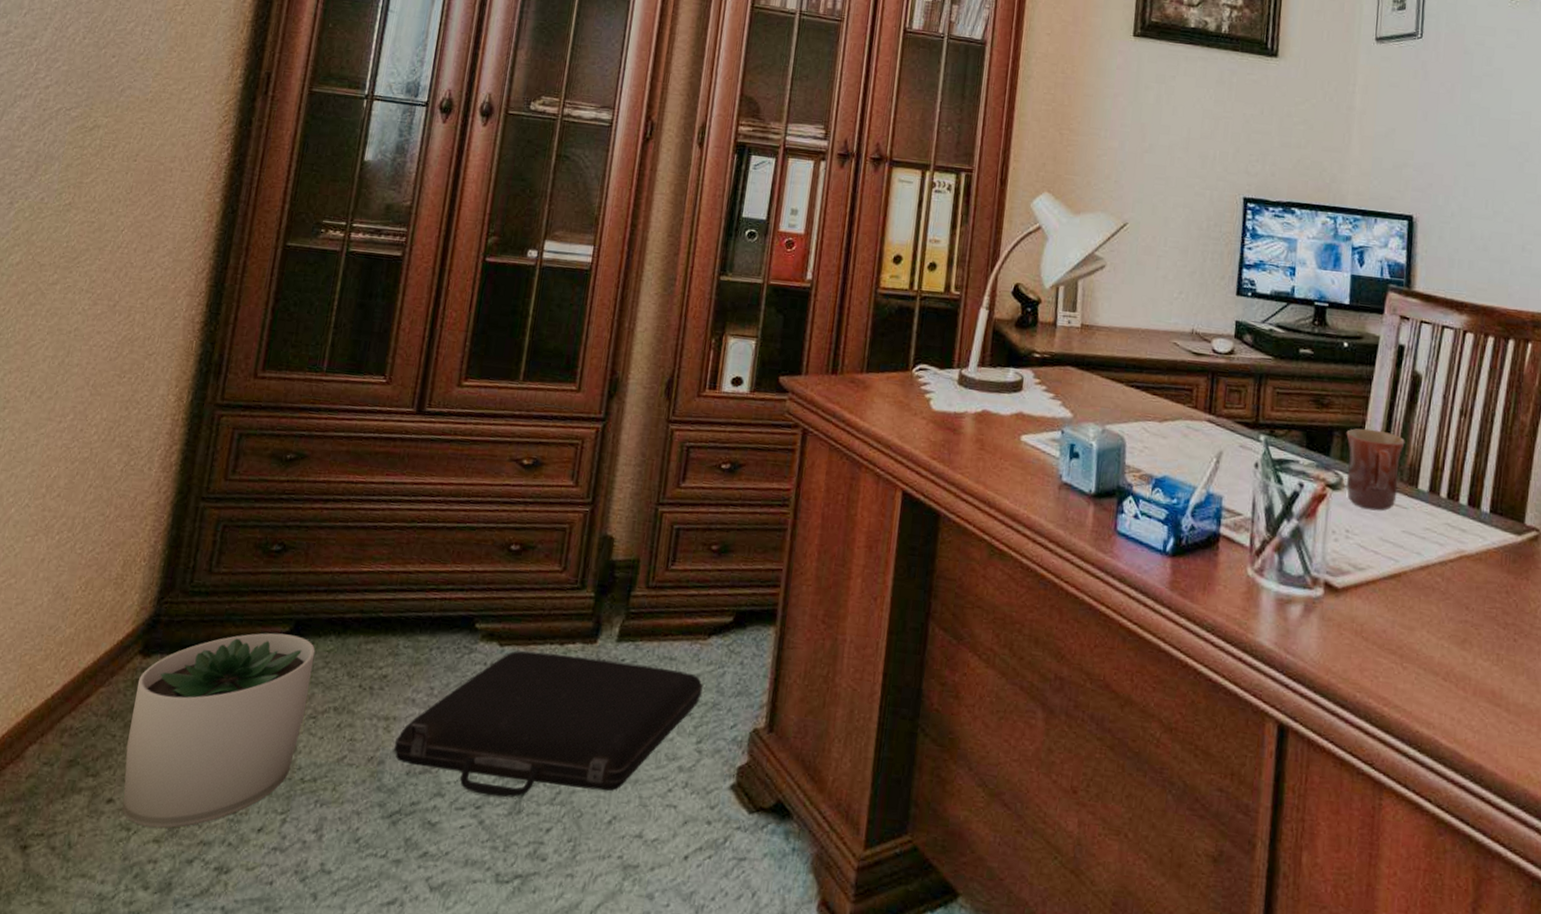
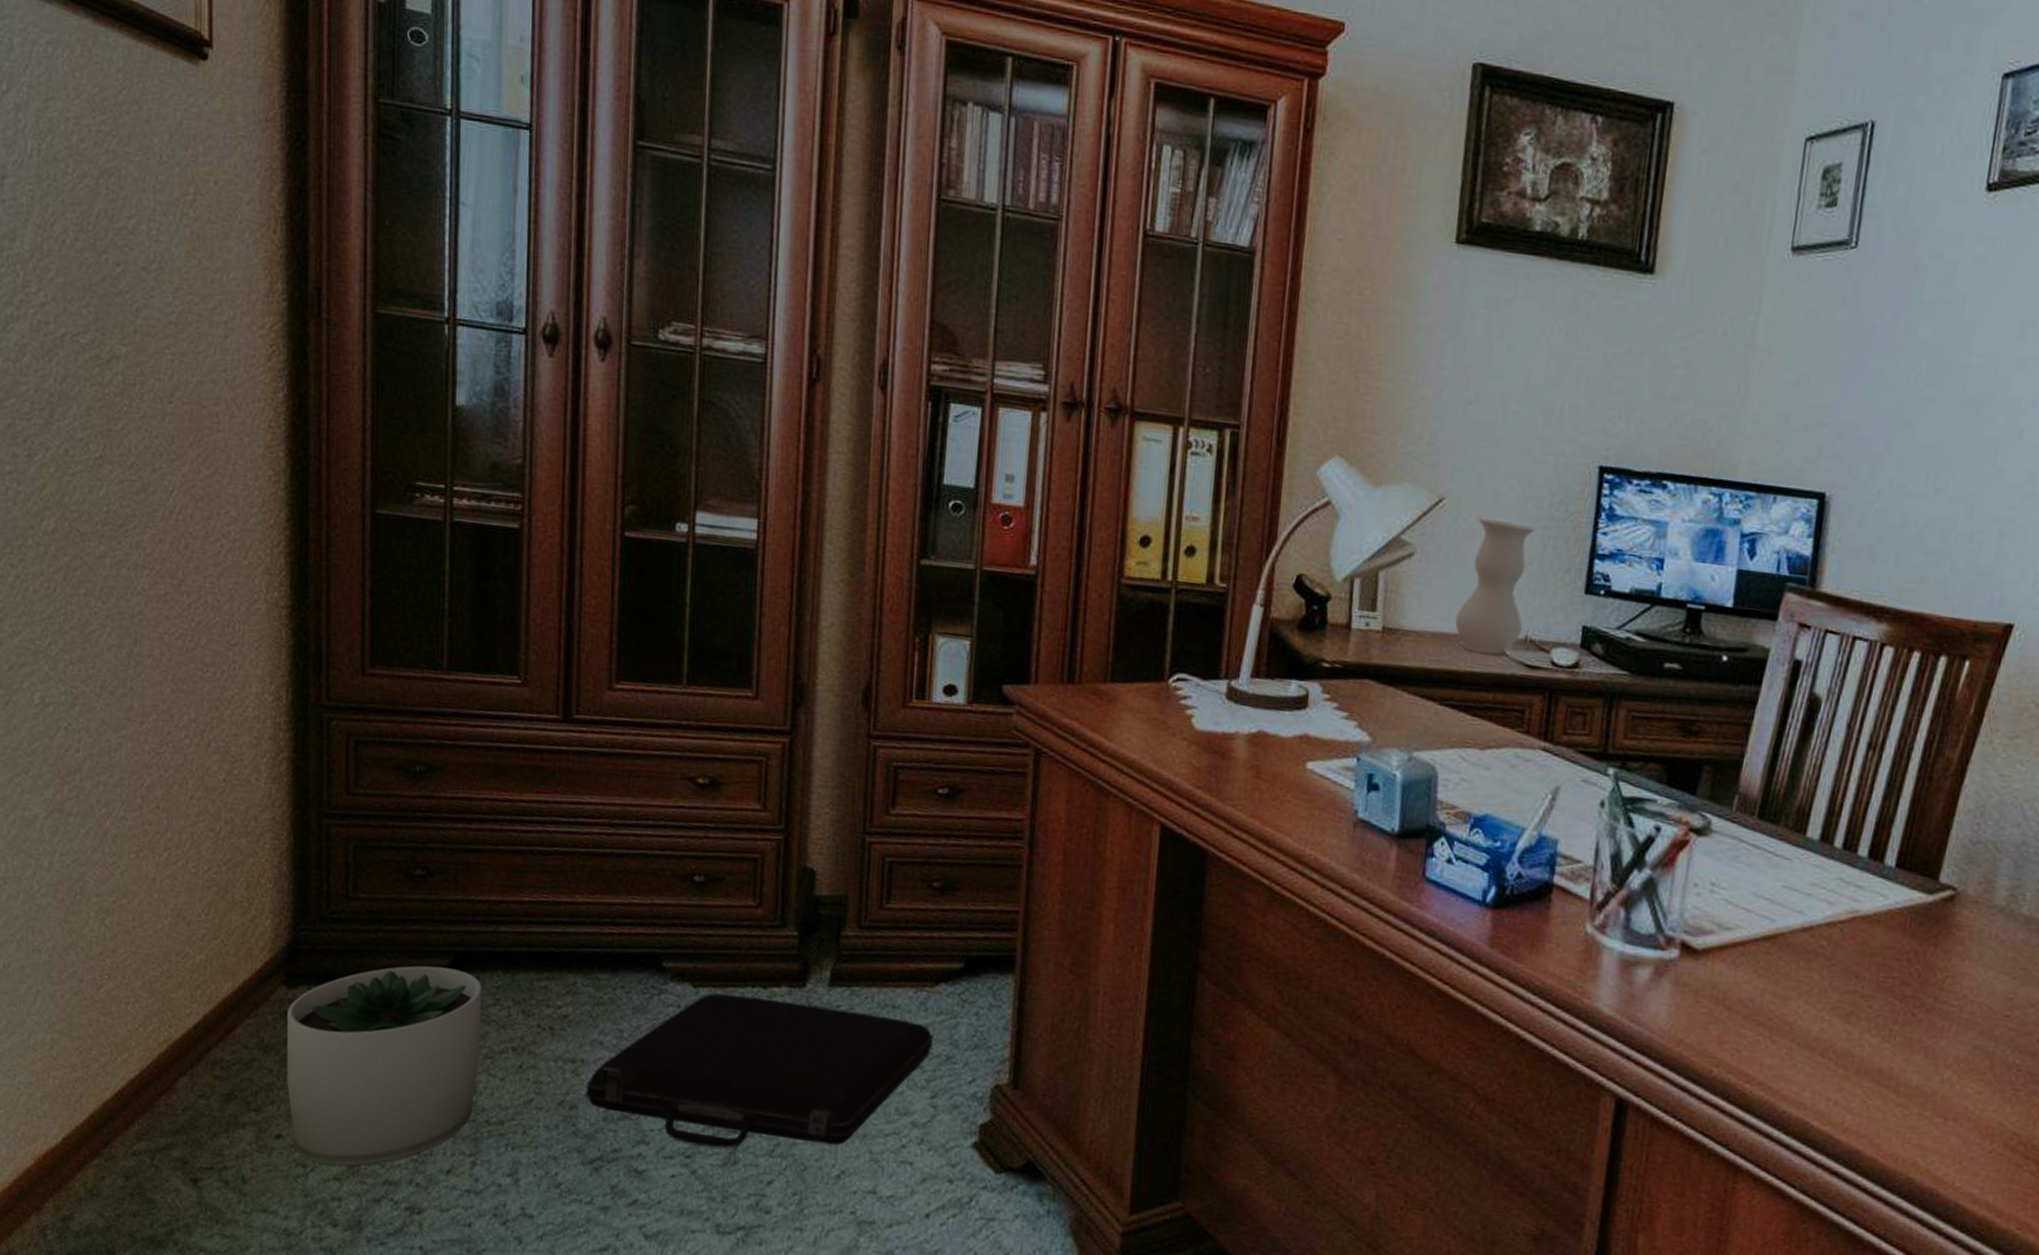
vase: none [1137,238,1198,347] -> present [1455,518,1537,658]
mug: present [1346,428,1405,511] -> none [1714,762,1794,862]

